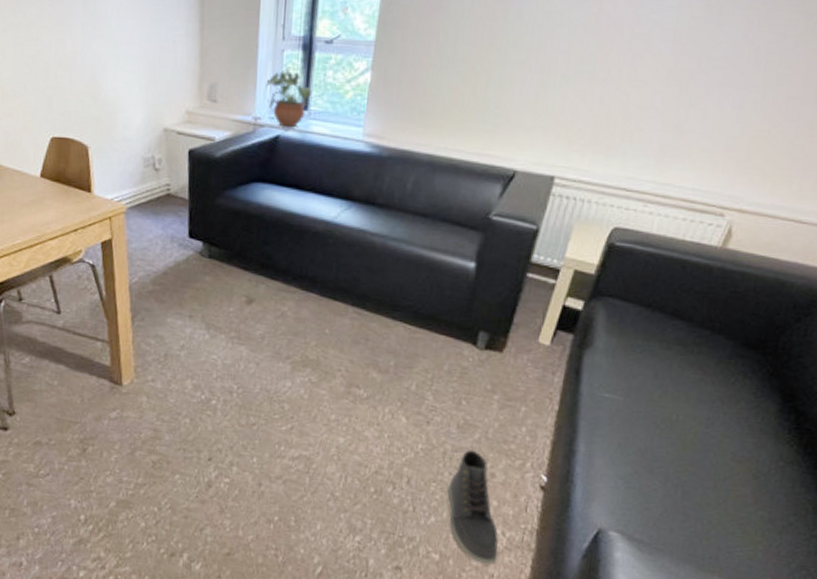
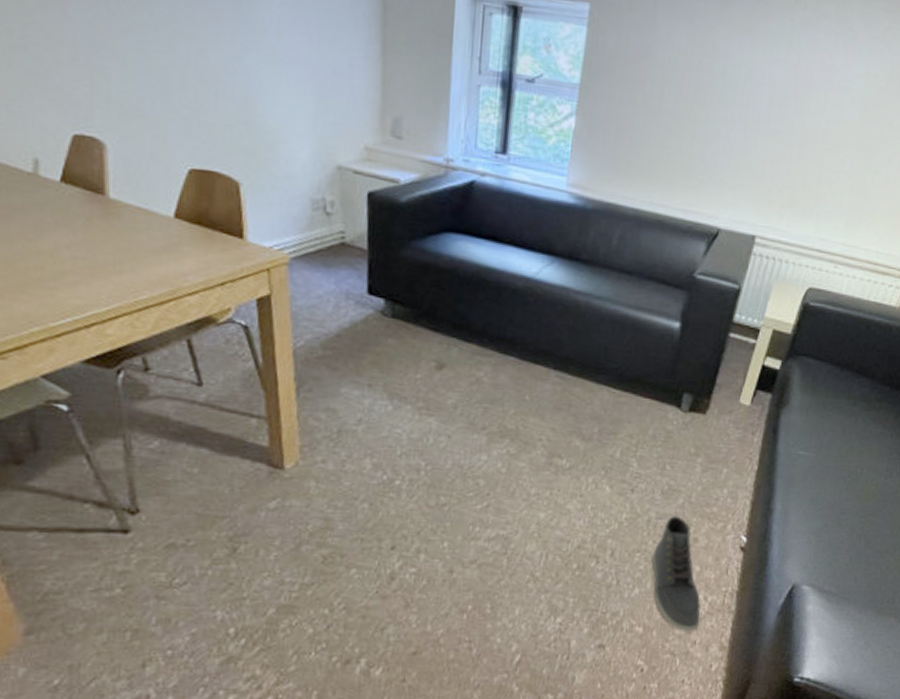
potted plant: present [265,67,312,128] -> none [459,104,511,173]

